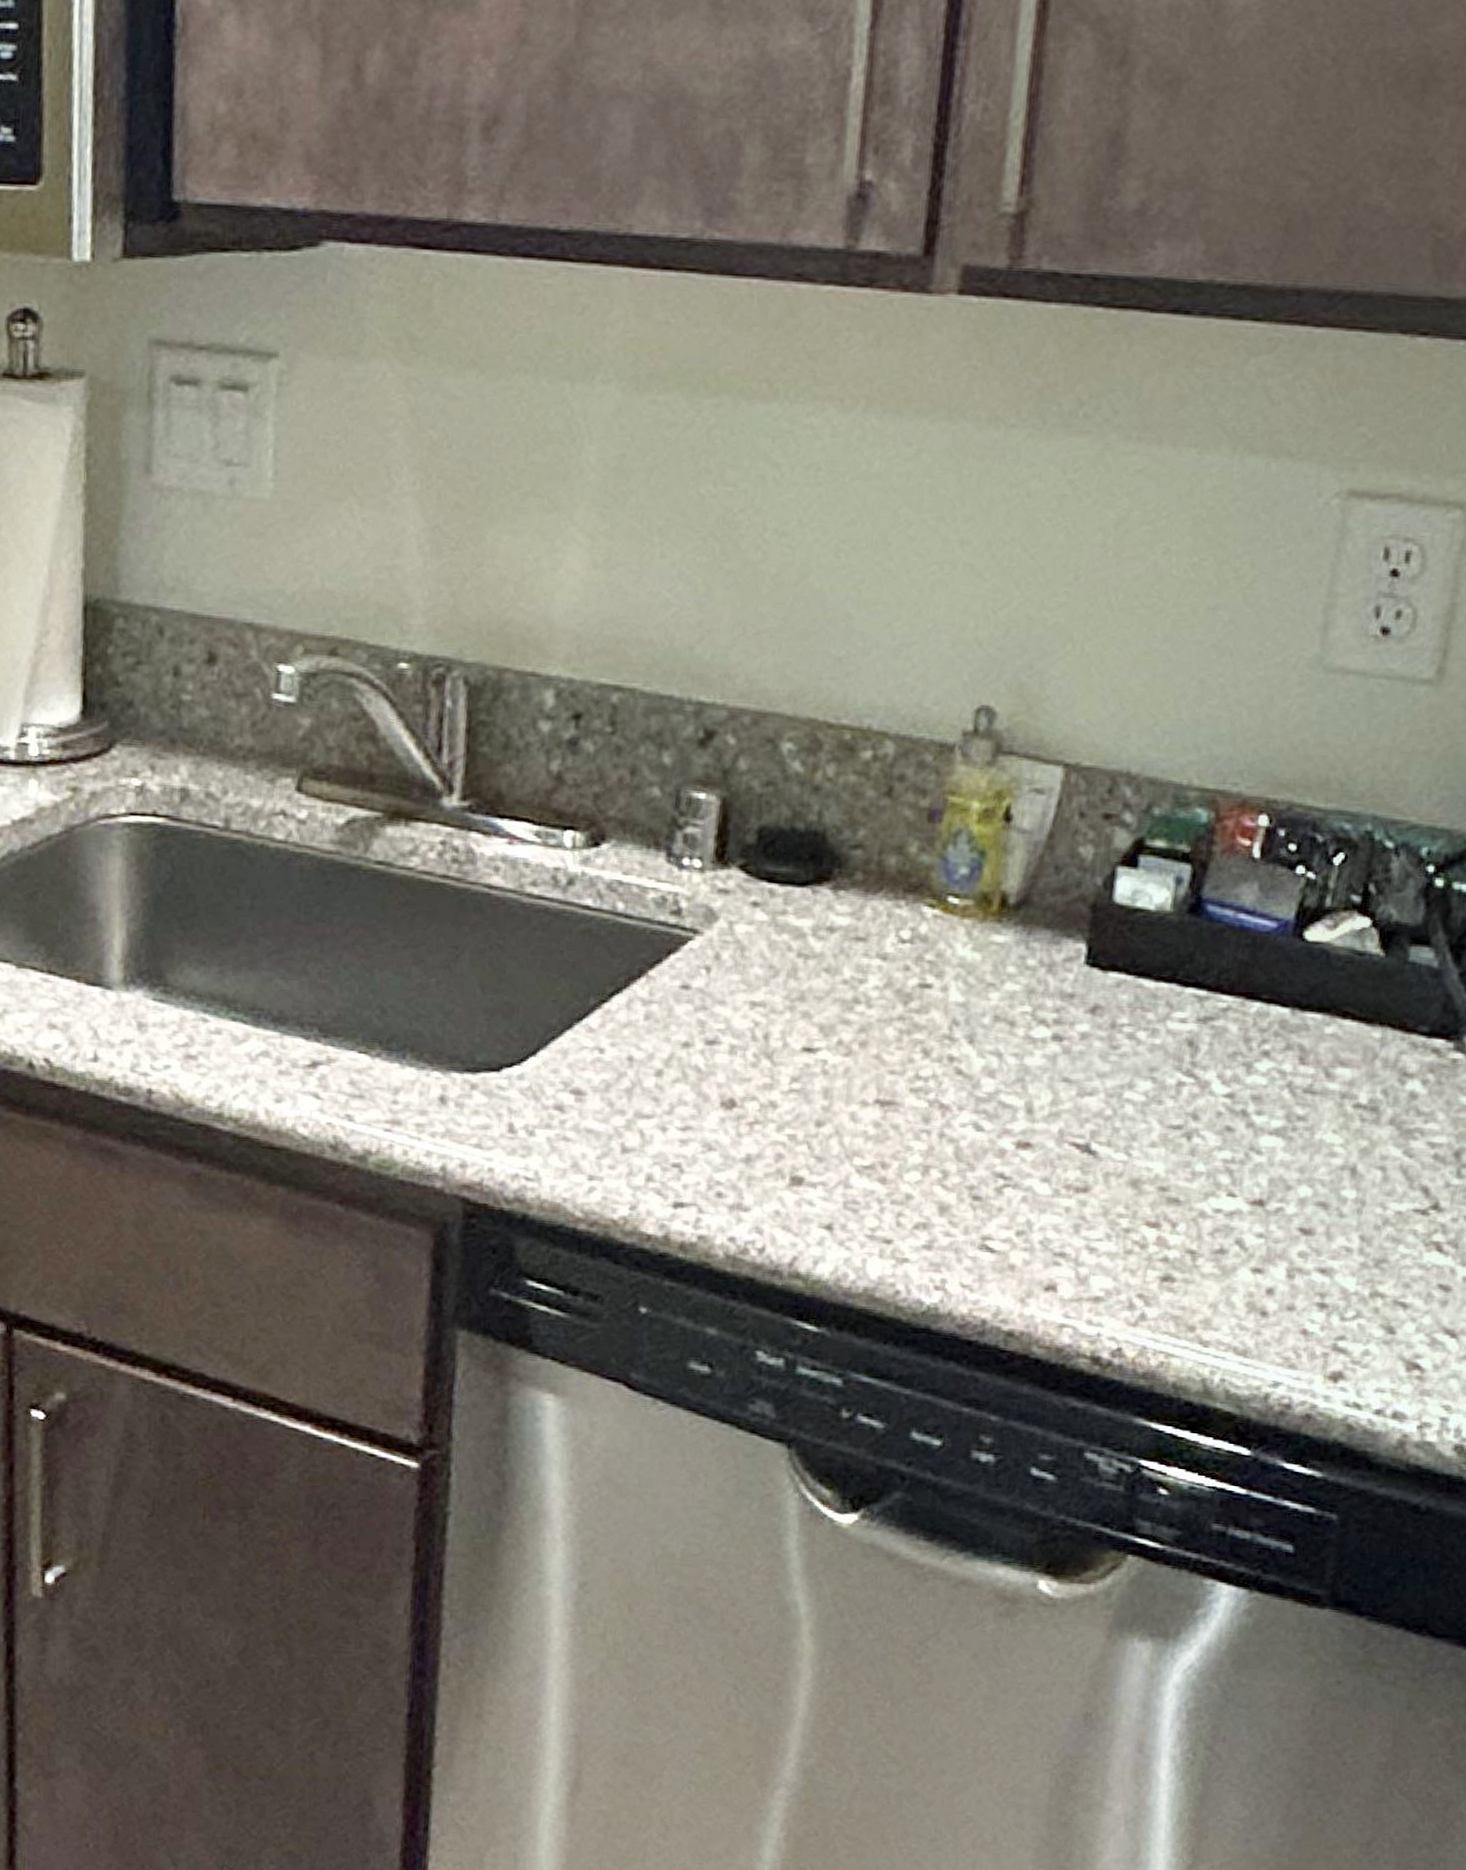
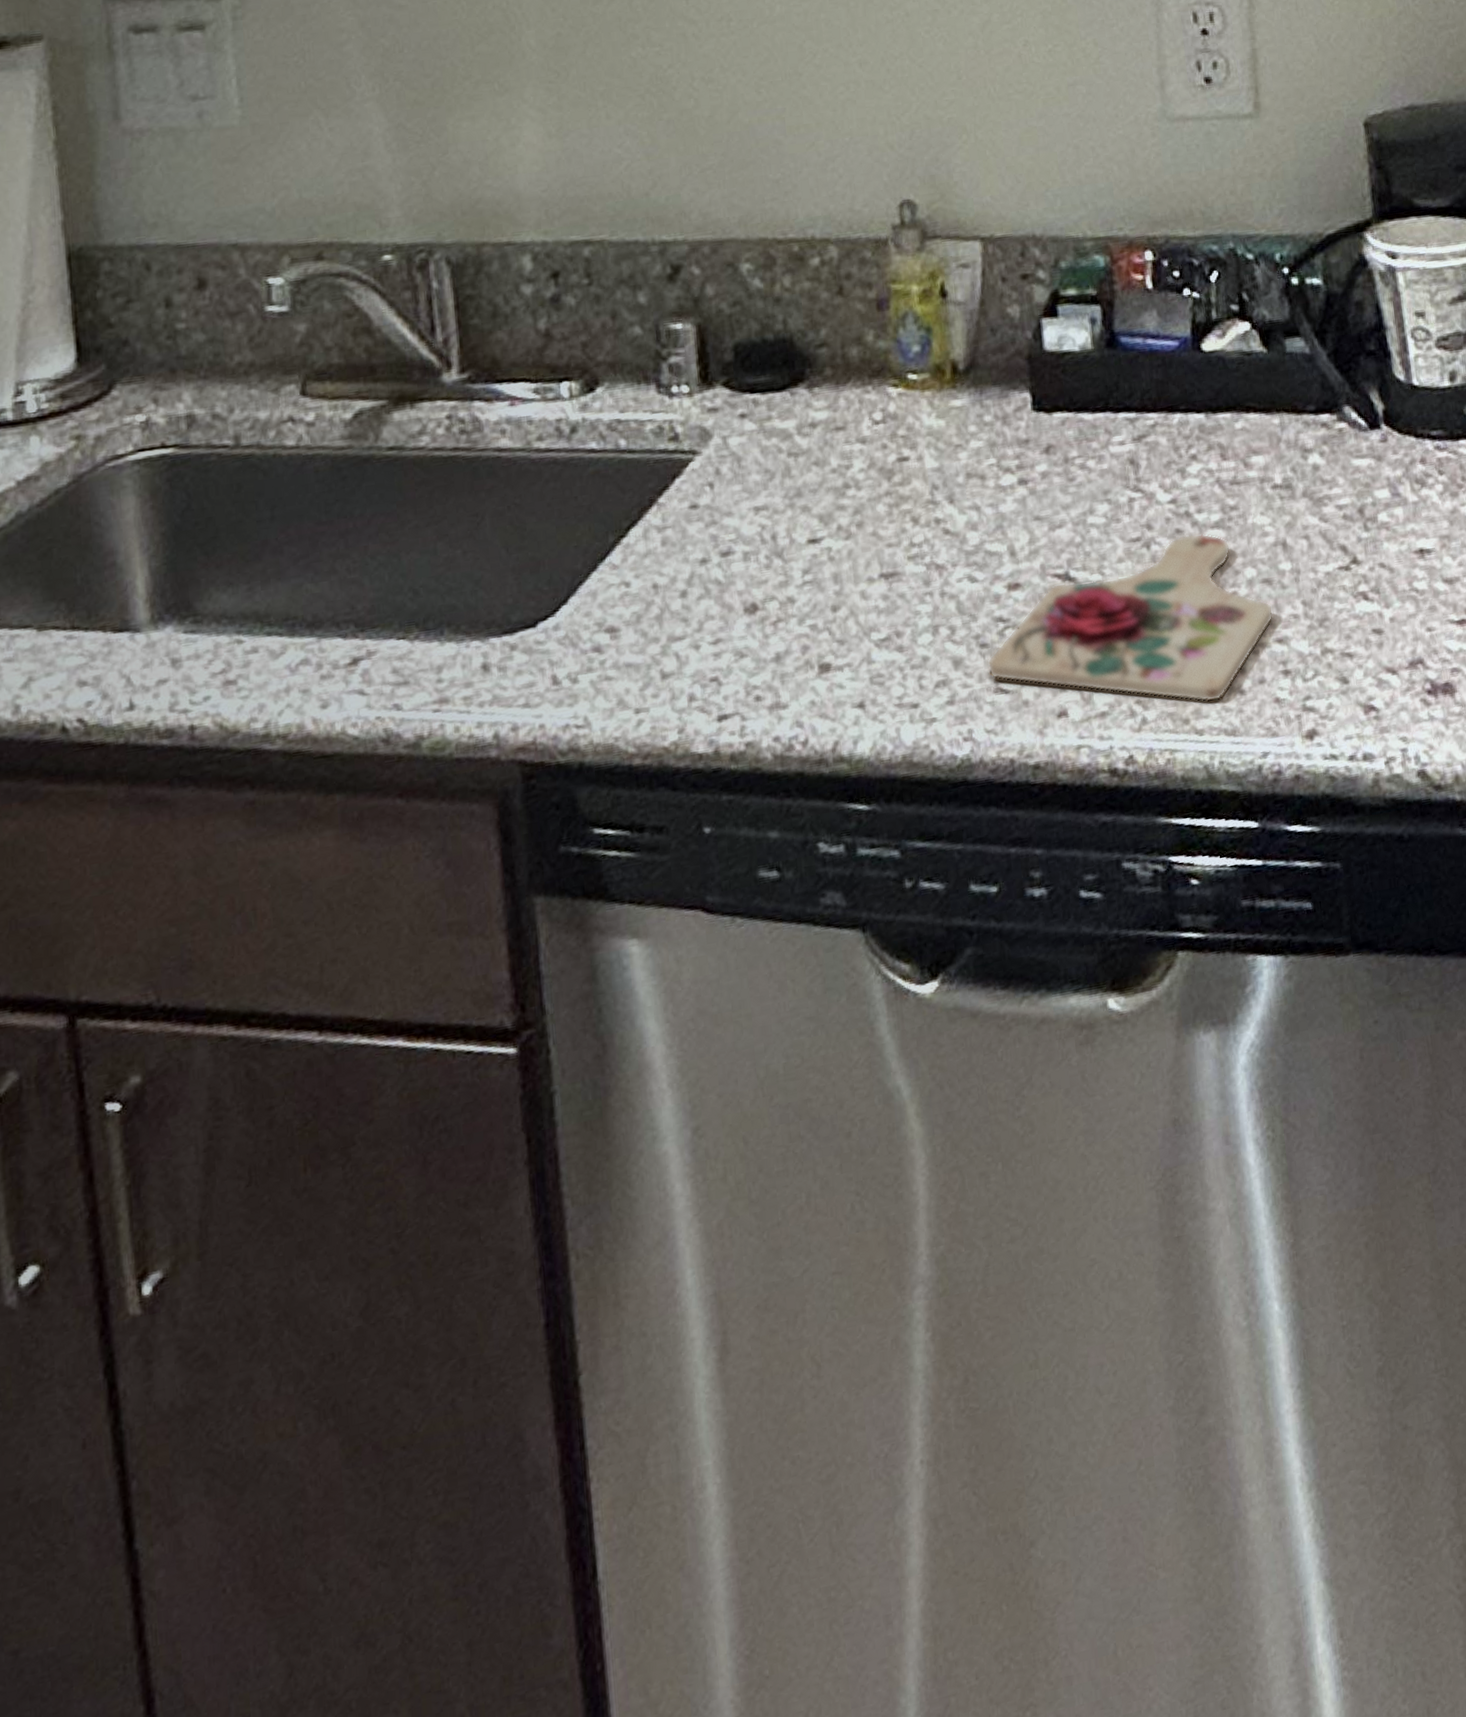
cutting board: none [976,1134,1323,1317] -> present [987,533,1274,703]

